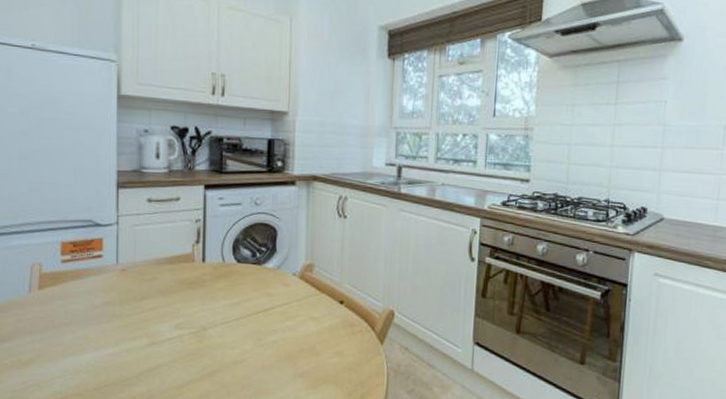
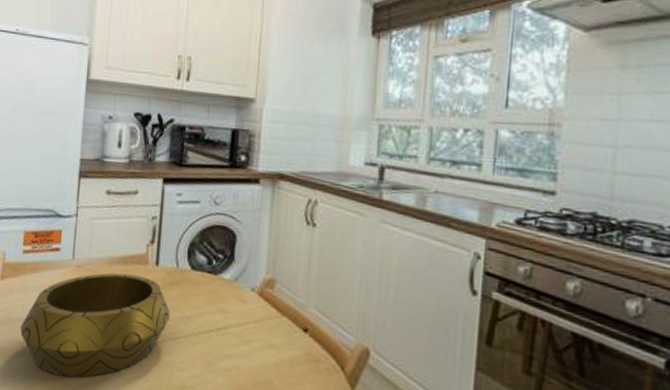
decorative bowl: none [66,272,219,370] -> present [20,273,170,378]

